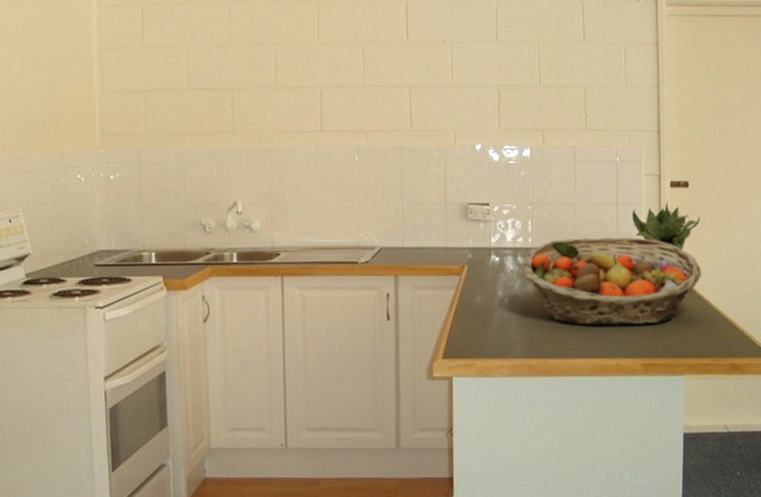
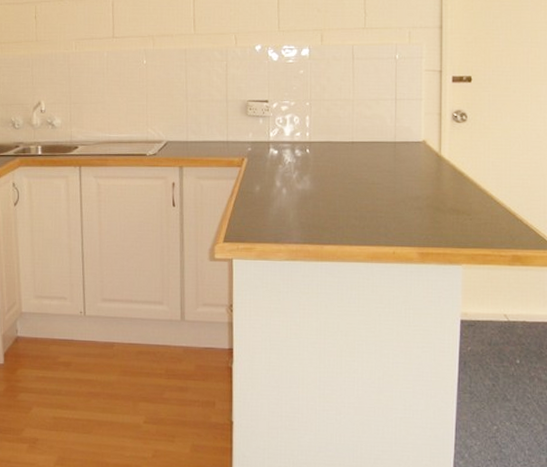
fruit basket: present [522,237,702,325] -> none [299,131,484,216]
potted plant: present [631,200,700,251] -> none [411,95,483,145]

